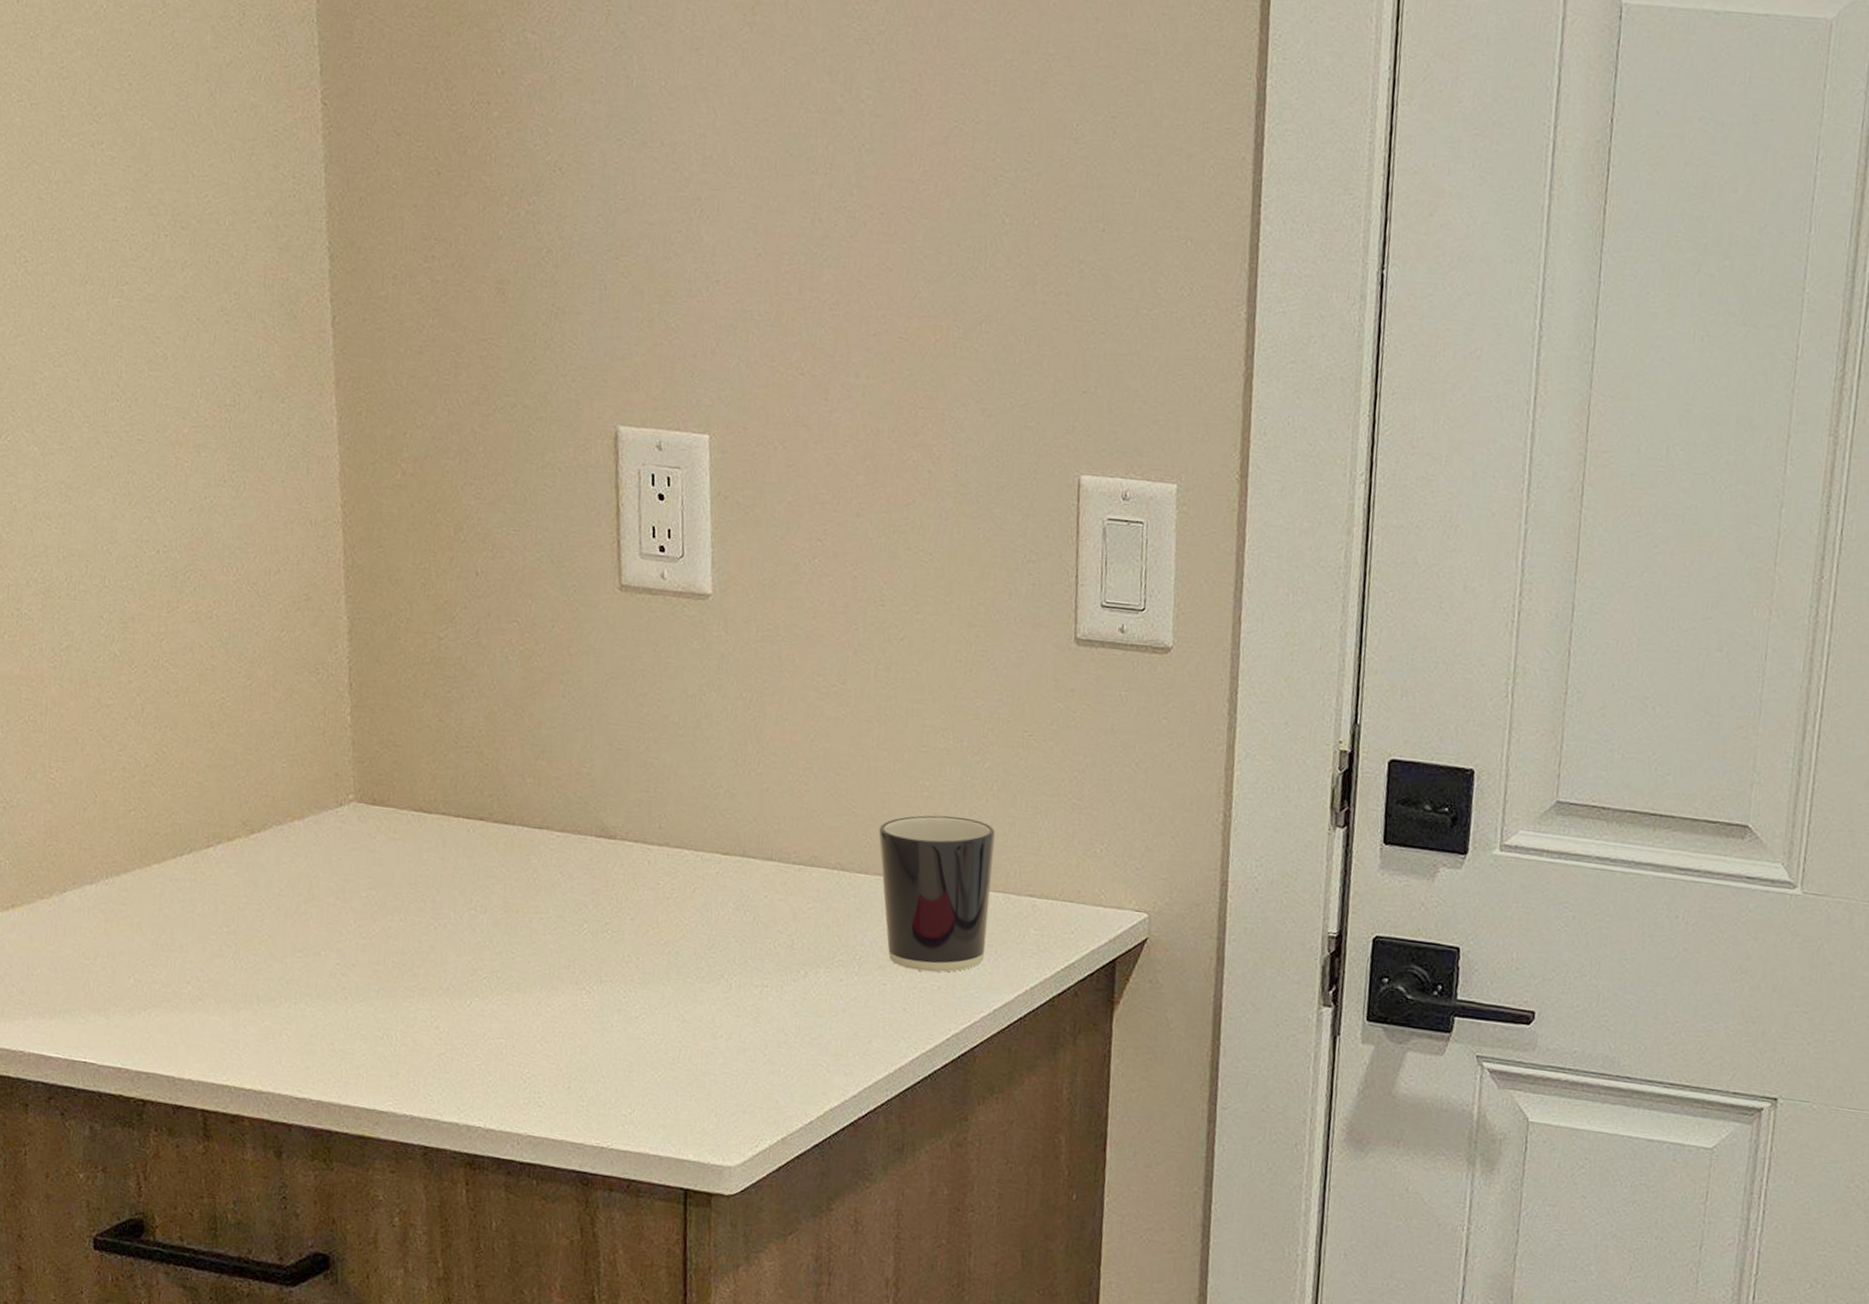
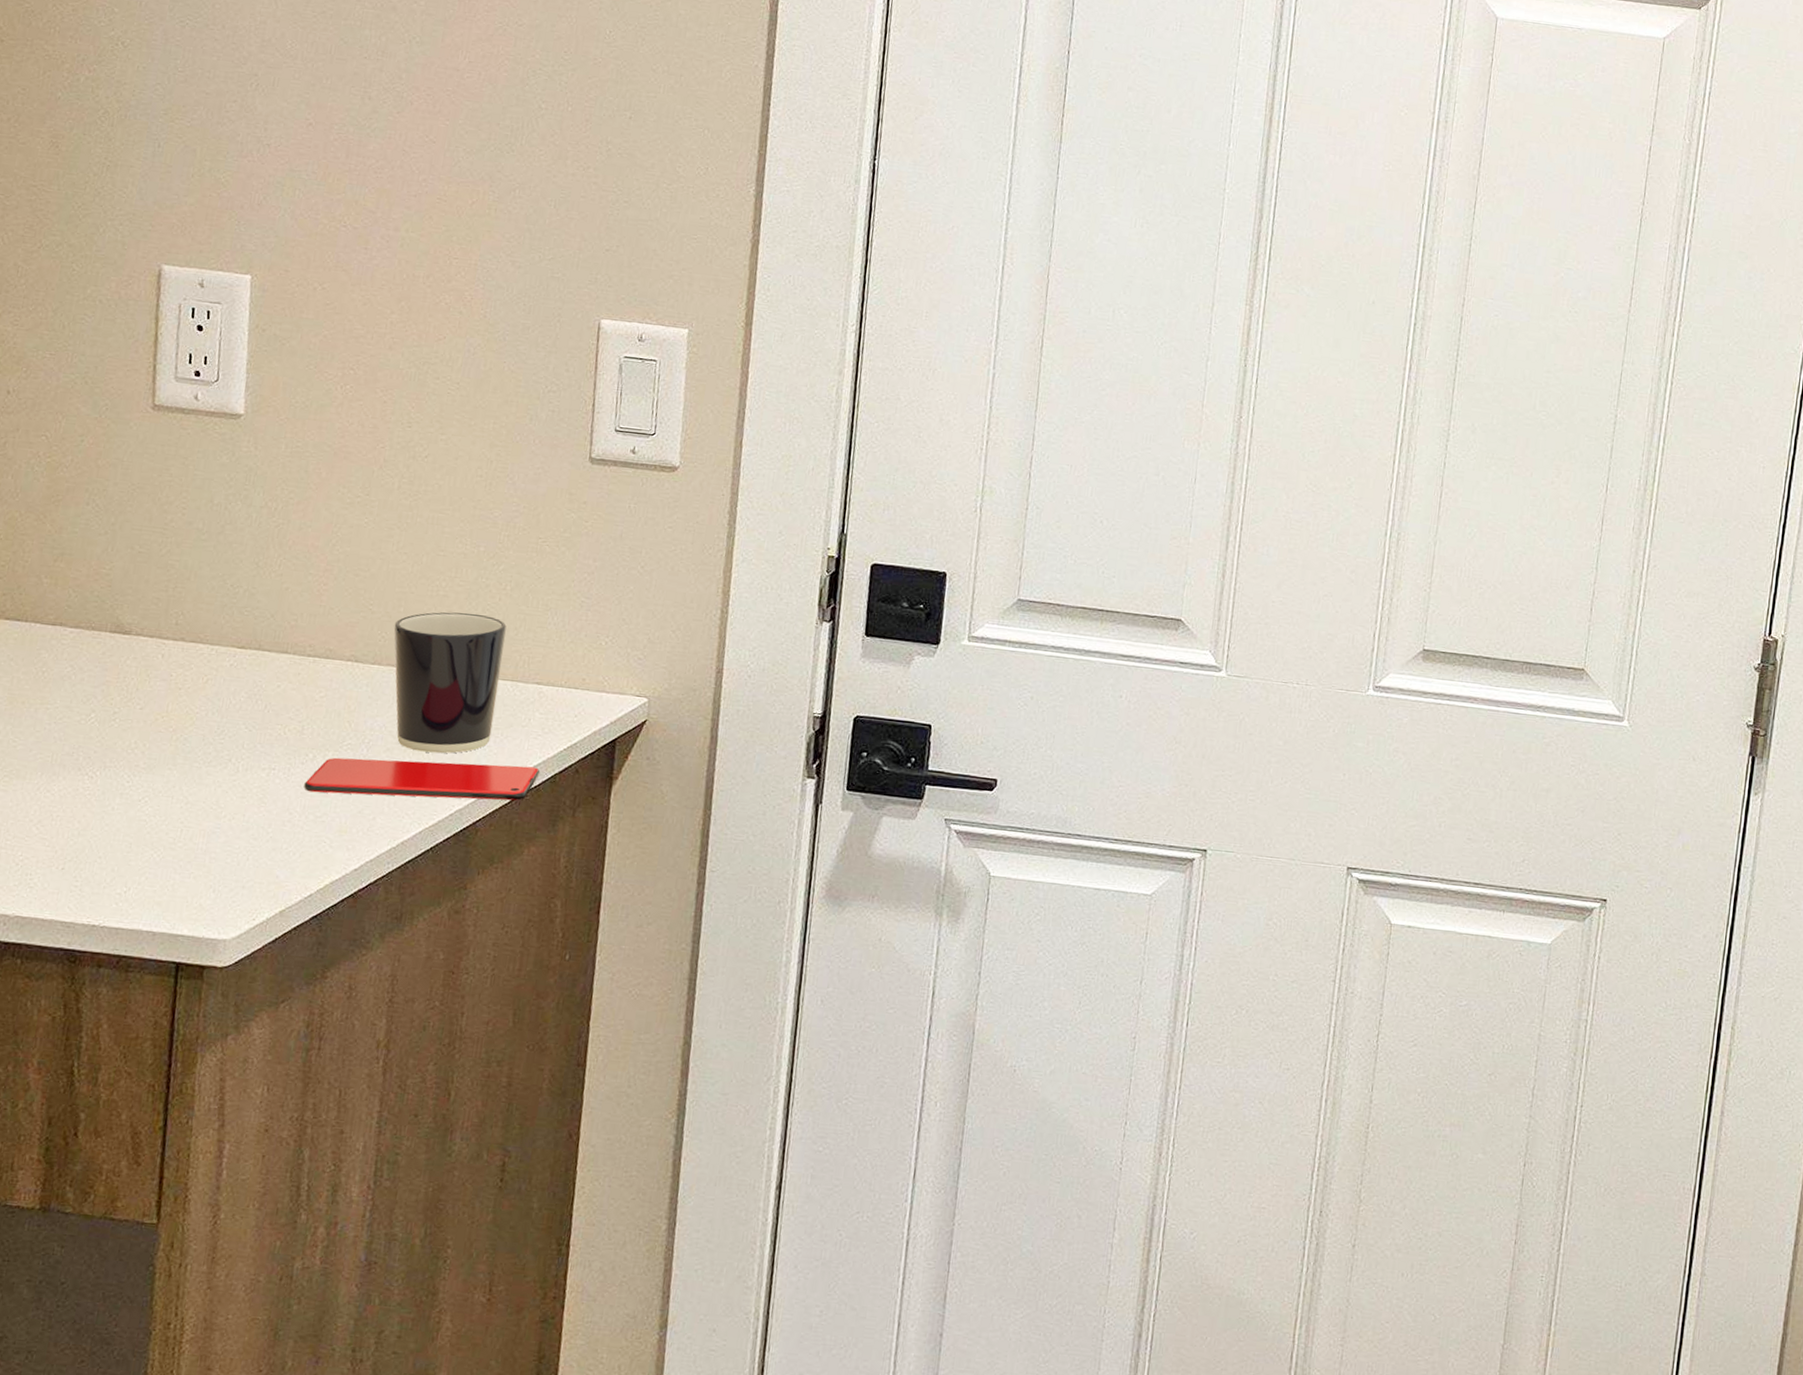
phone: none [797,974,1038,1026] -> present [304,757,541,801]

